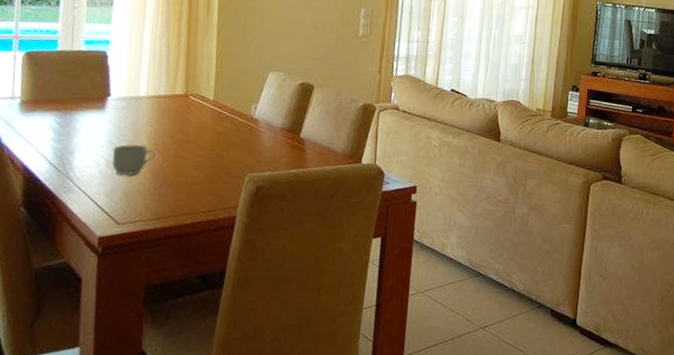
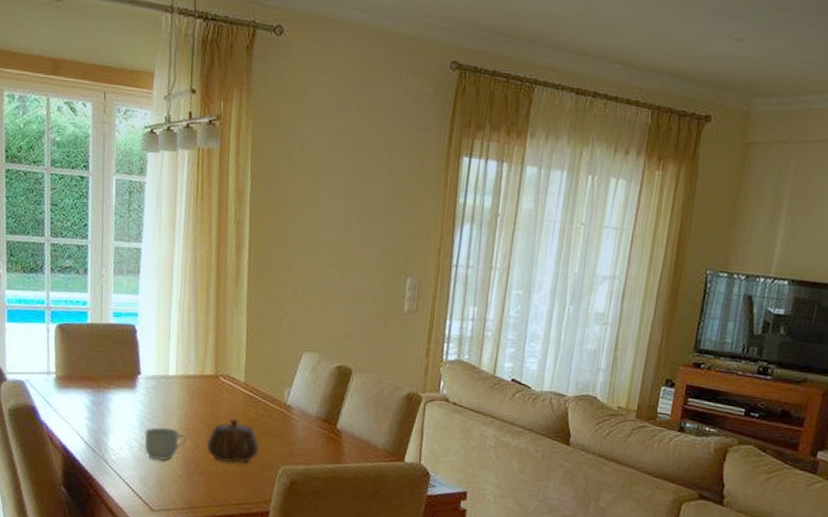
teapot: none [176,132,227,174] -> present [207,418,259,464]

